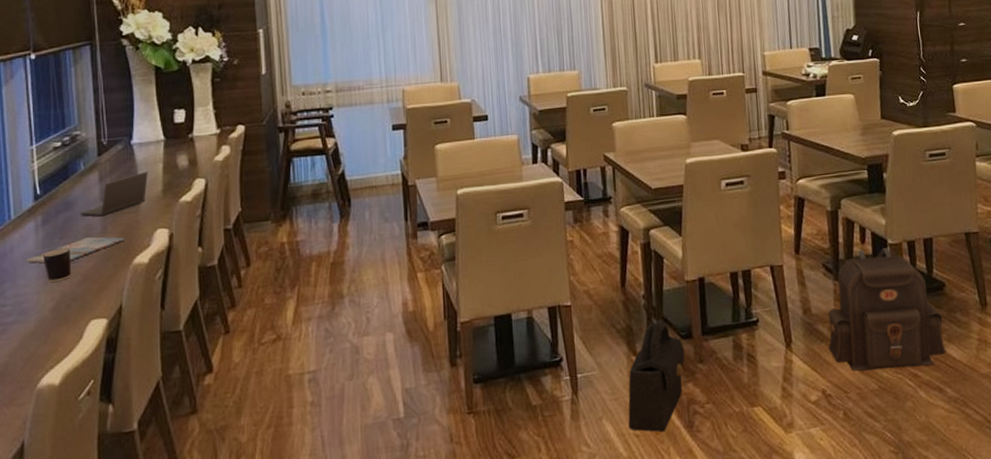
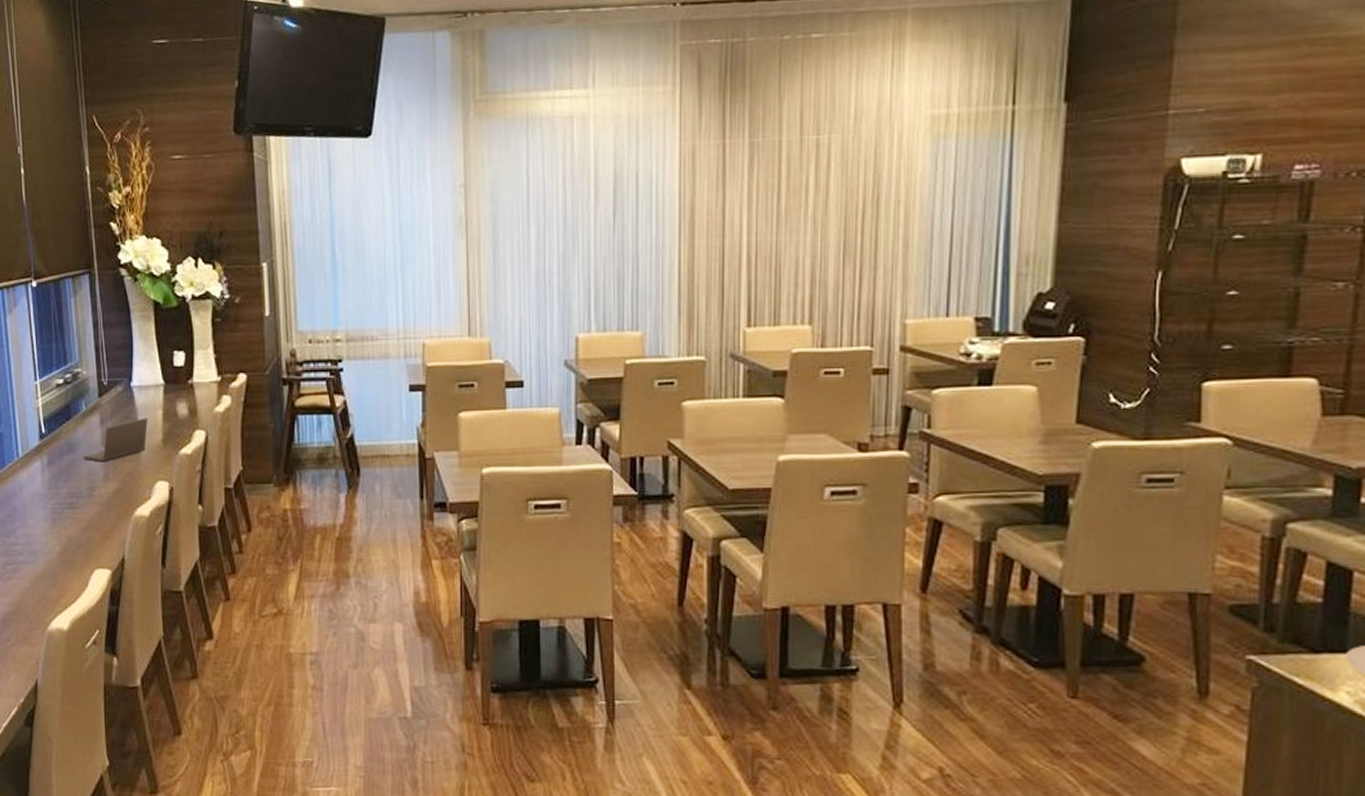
magazine: present [25,236,126,263] -> none [34,483,127,506]
mug: present [43,248,72,283] -> none [50,492,76,527]
handbag: present [628,318,685,432] -> none [675,649,755,782]
backpack: present [828,248,946,371] -> none [954,597,1134,760]

